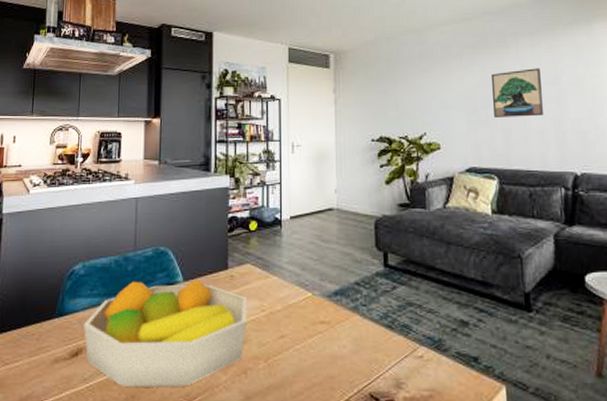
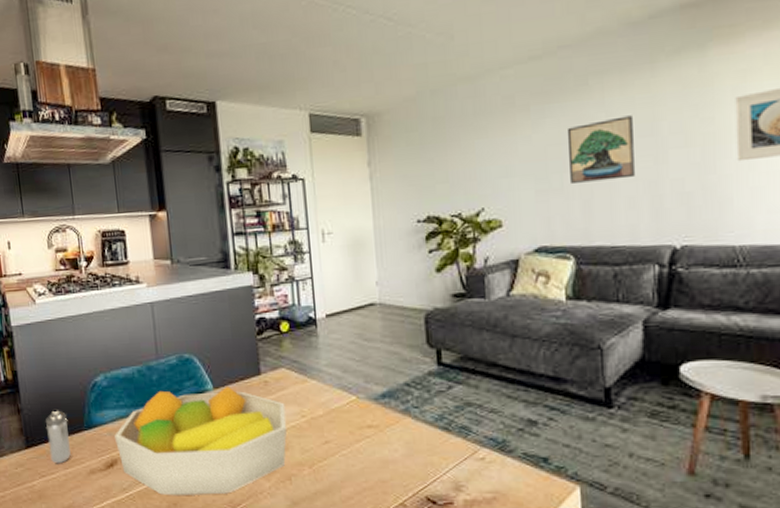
shaker: none [17,296,41,352] -> present [46,410,71,464]

